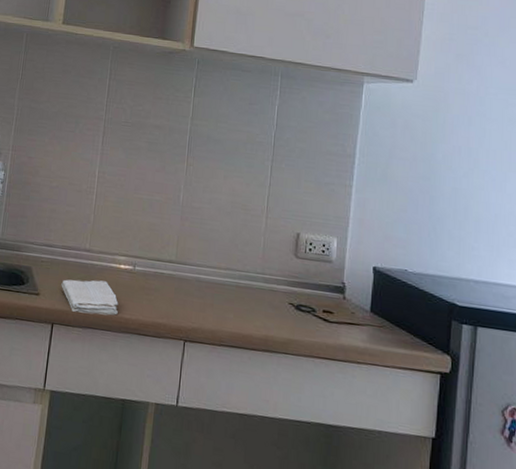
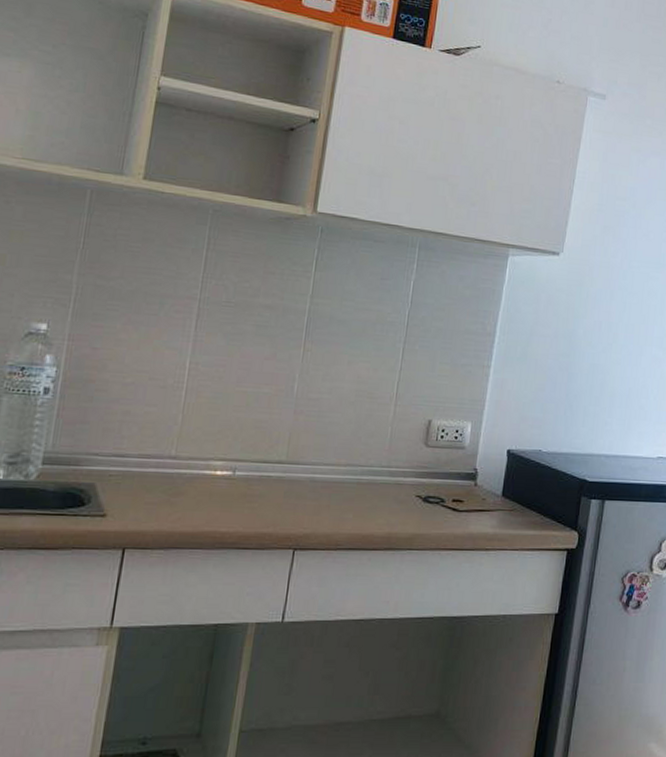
washcloth: present [61,279,119,316] -> none [136,491,213,532]

